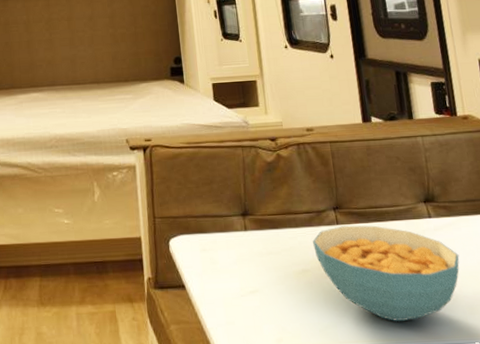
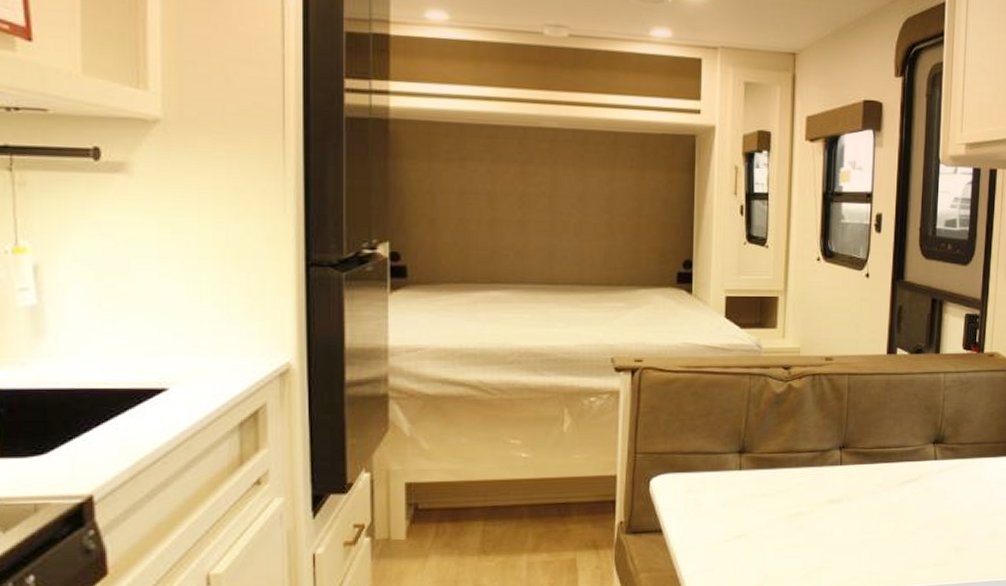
cereal bowl: present [313,225,460,322] -> none [811,466,956,566]

